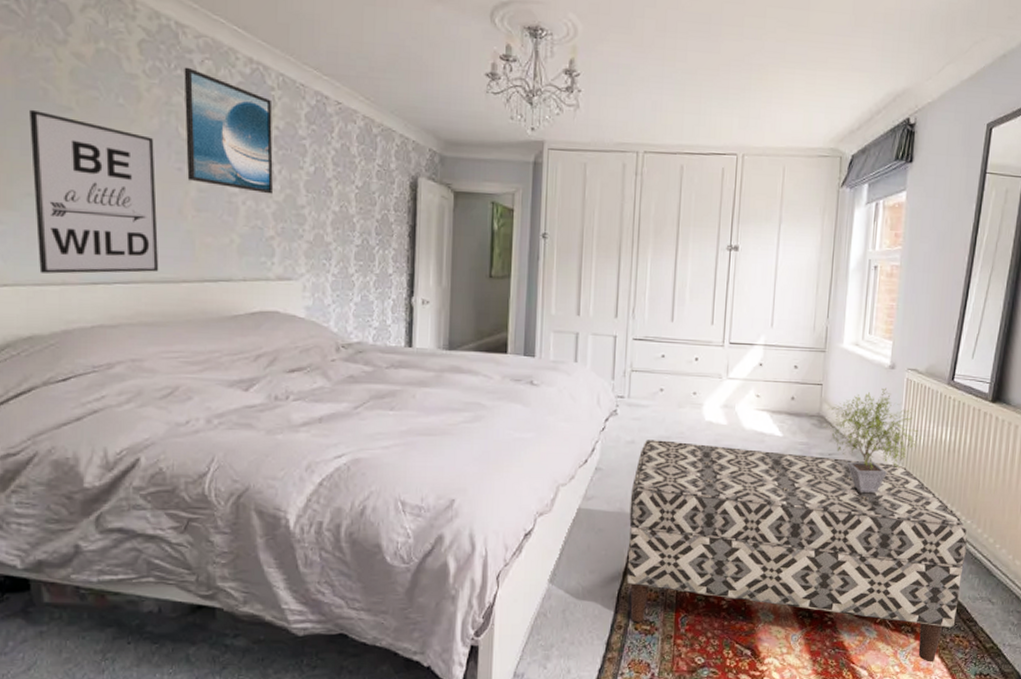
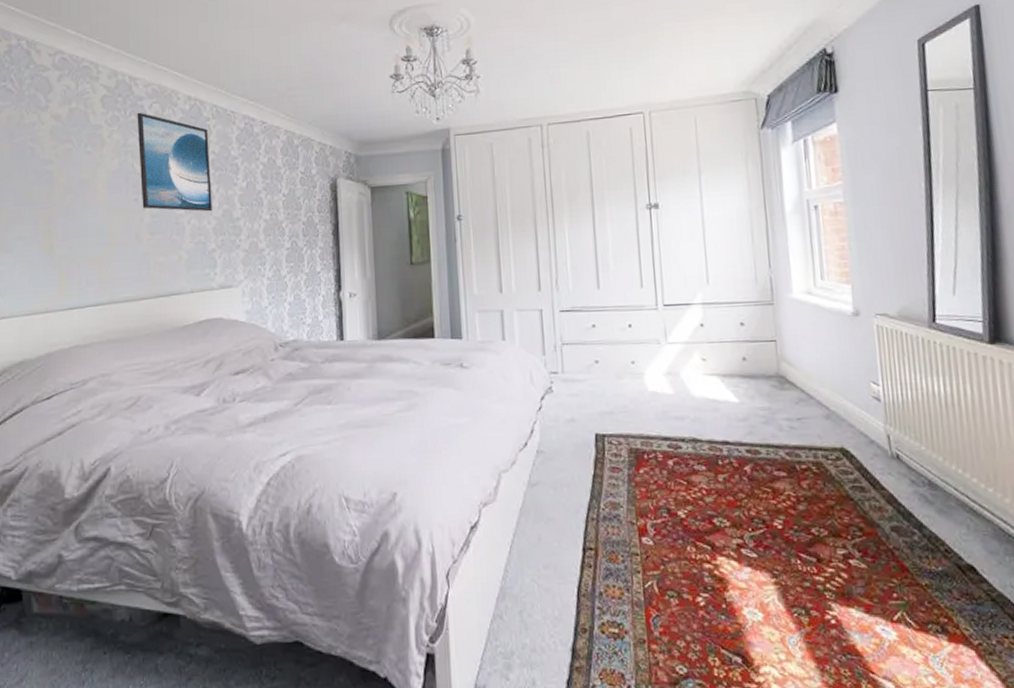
wall art: present [30,109,159,274] -> none [21,166,122,304]
bench: present [626,440,967,662] -> none [577,416,999,672]
potted plant: present [824,388,923,493] -> none [786,338,910,461]

